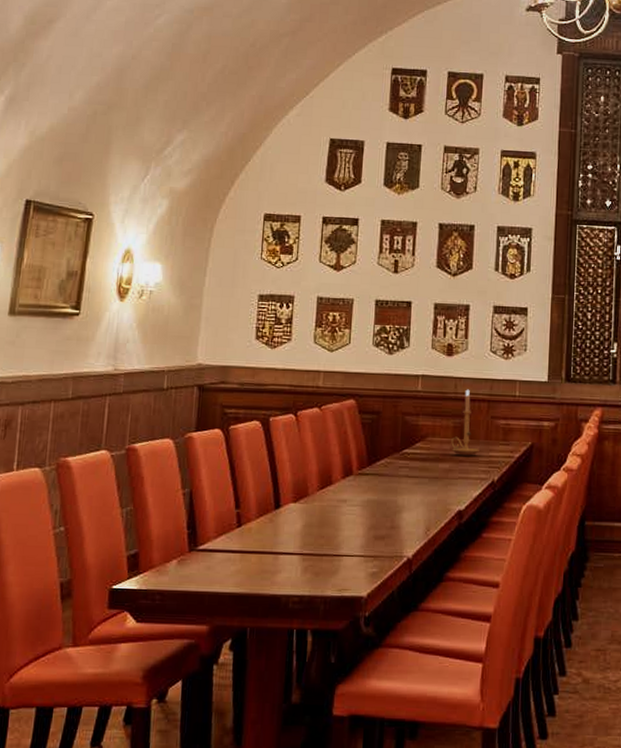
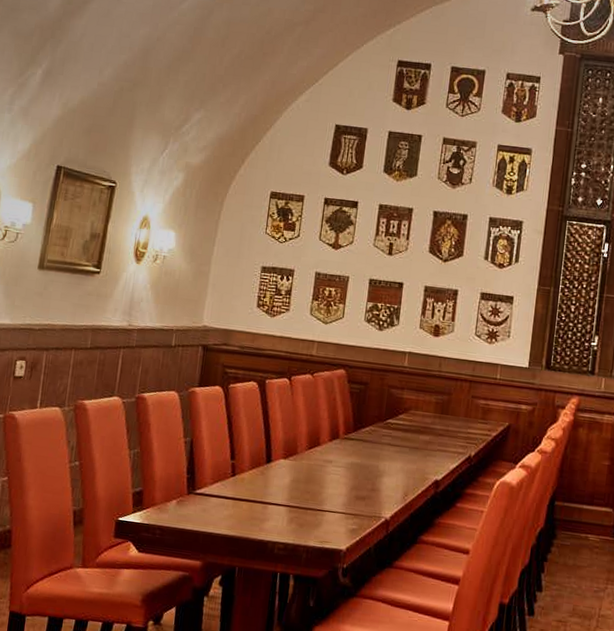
candle holder: present [450,389,479,456] -> none [432,368,459,431]

